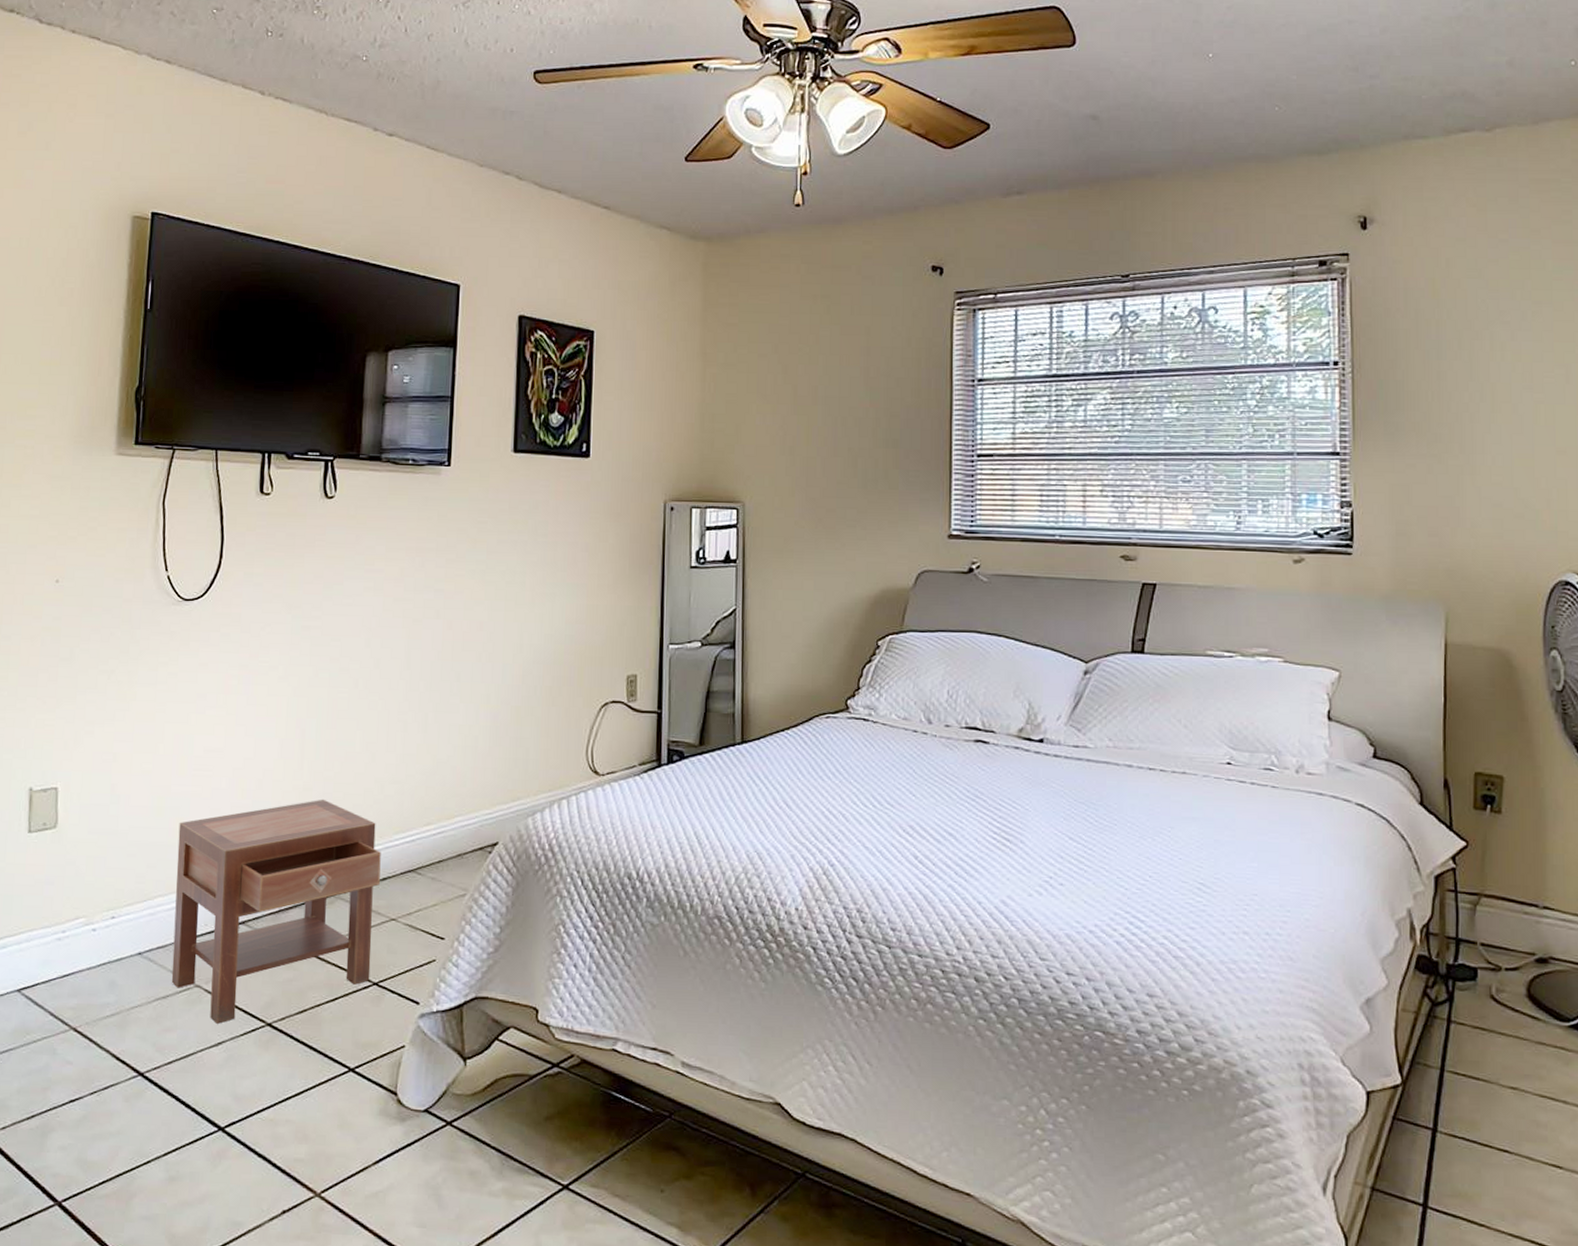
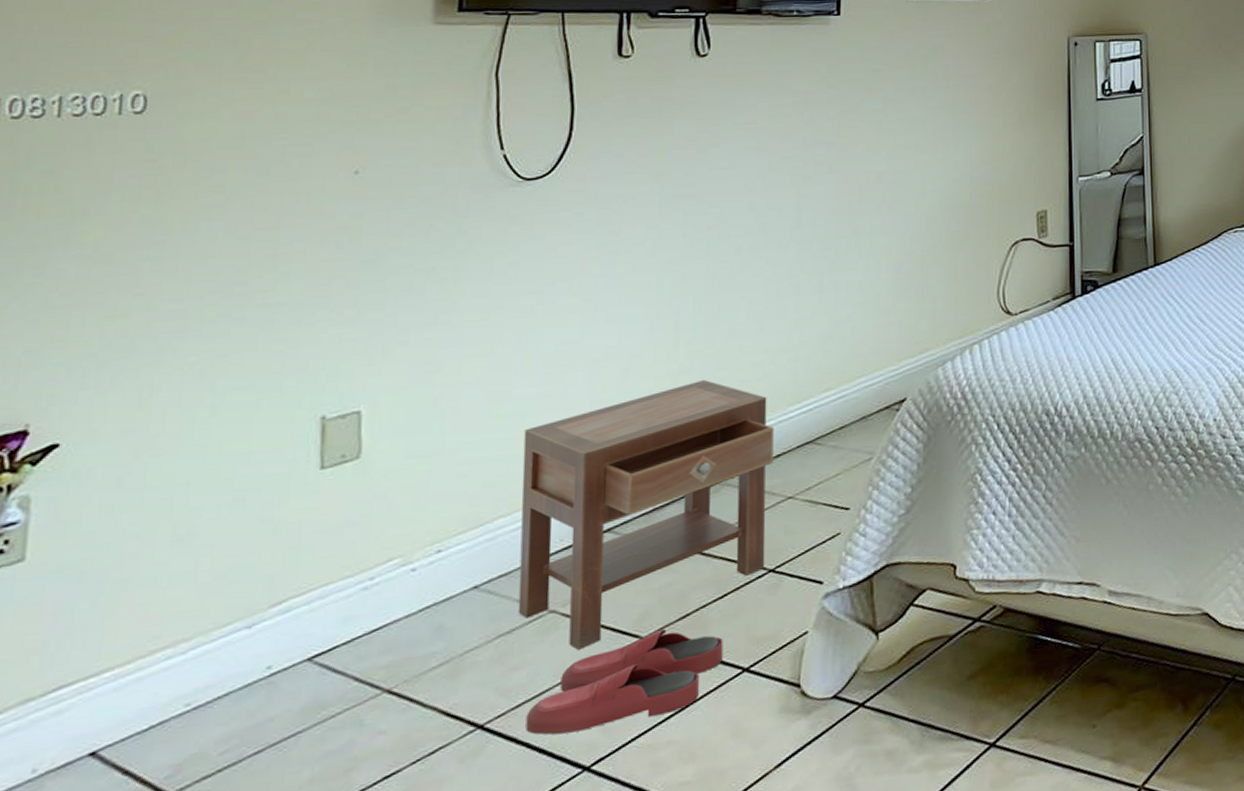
slippers: none [175,1019,334,1095] -> present [526,628,723,735]

